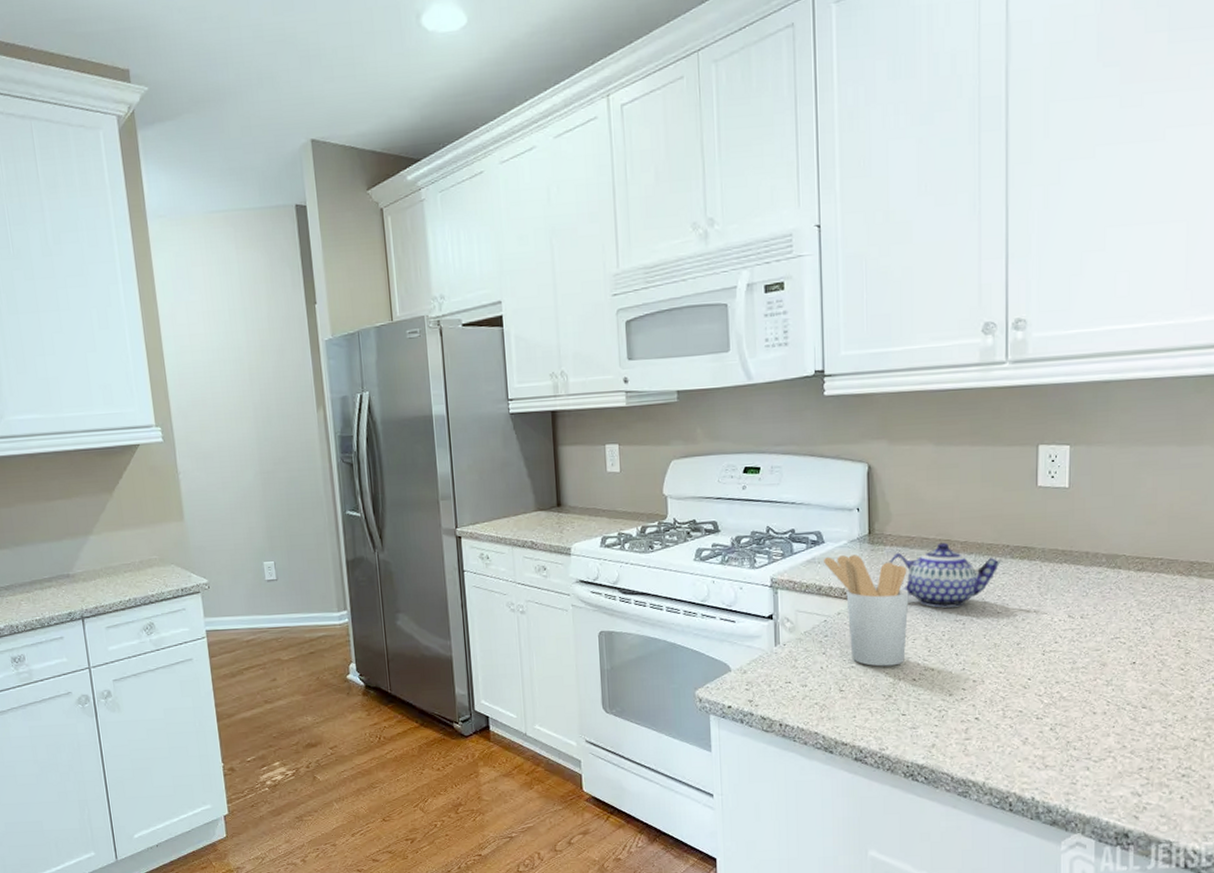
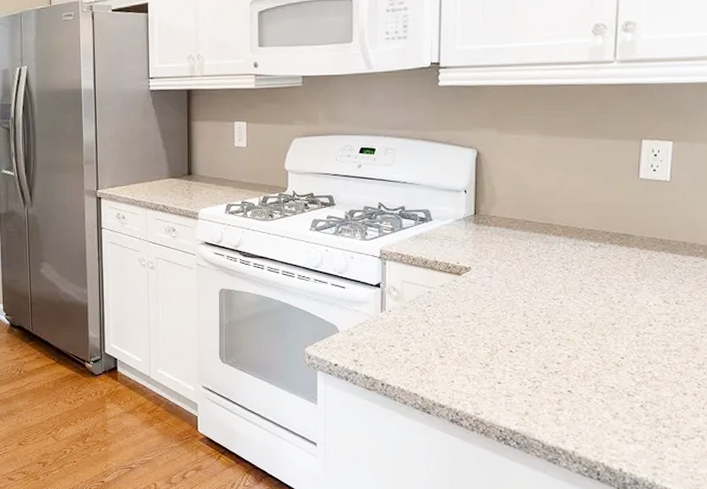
utensil holder: present [824,555,909,667] -> none [431,233,510,337]
teapot: present [890,542,1000,608] -> none [493,226,599,286]

